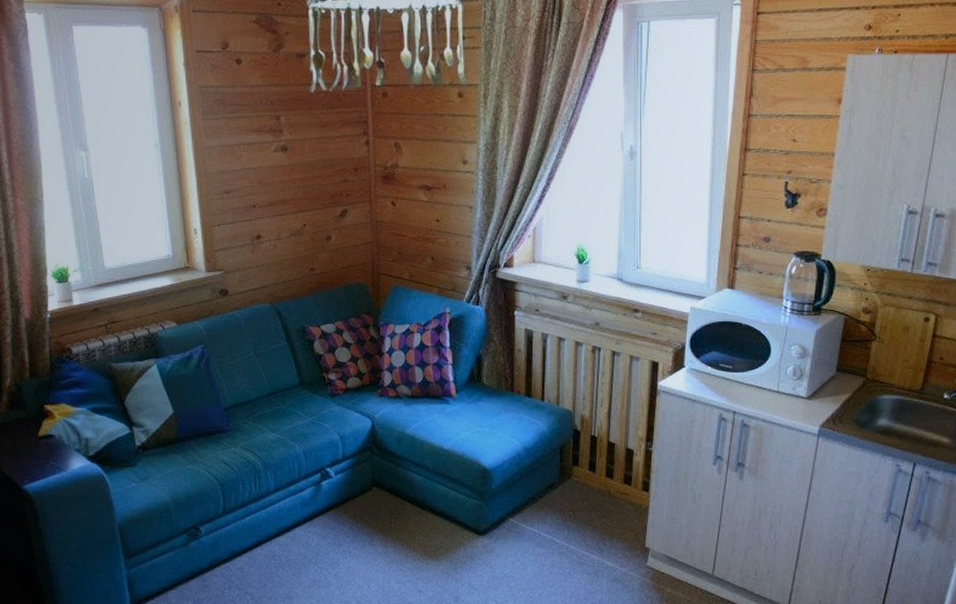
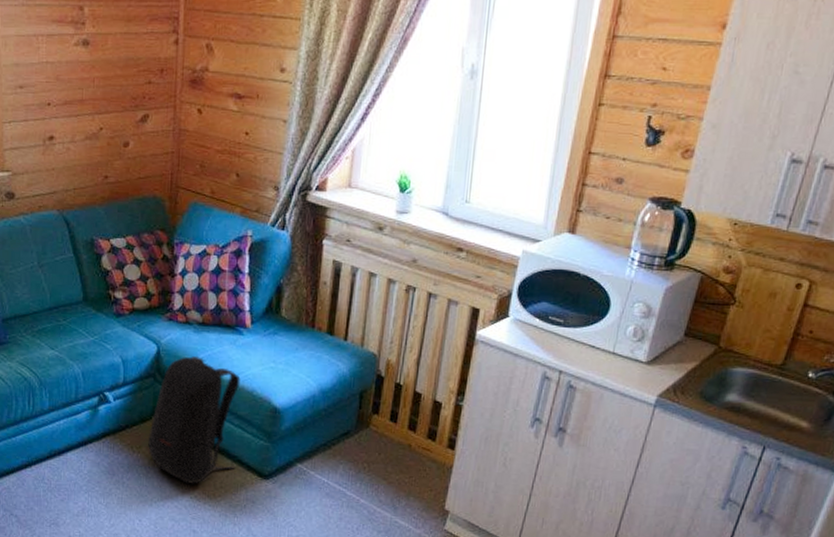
backpack: none [370,426,453,547] -> present [148,355,241,484]

